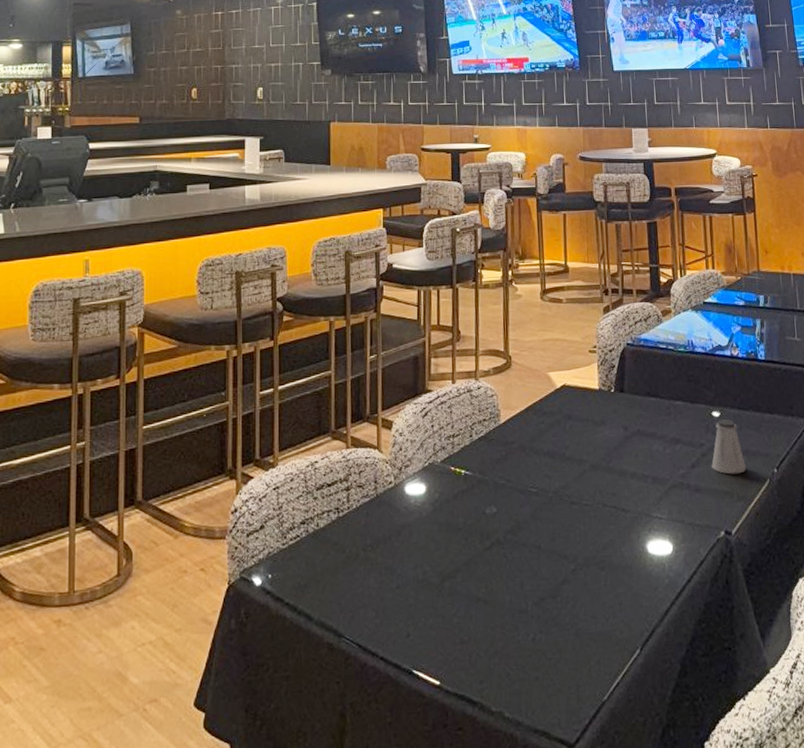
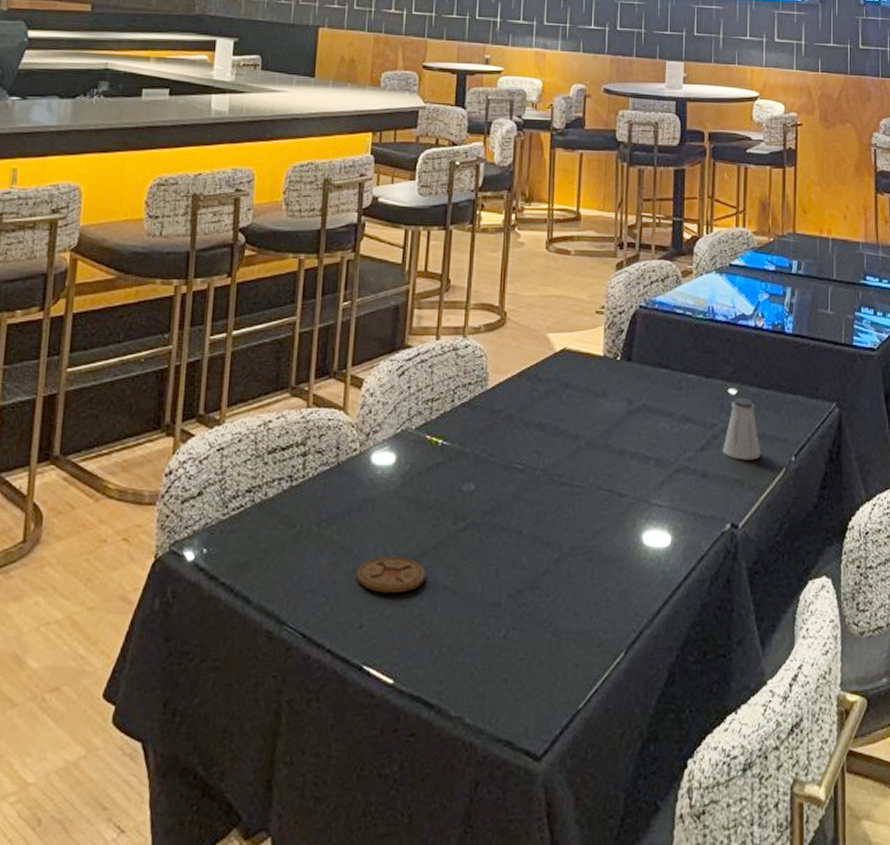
coaster: none [400,573,460,607] -> present [356,556,426,594]

